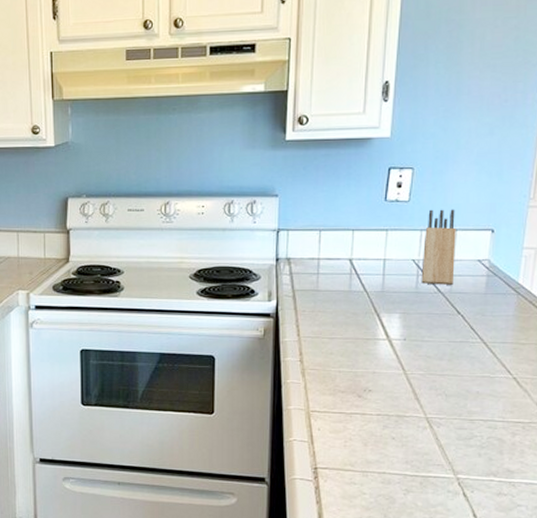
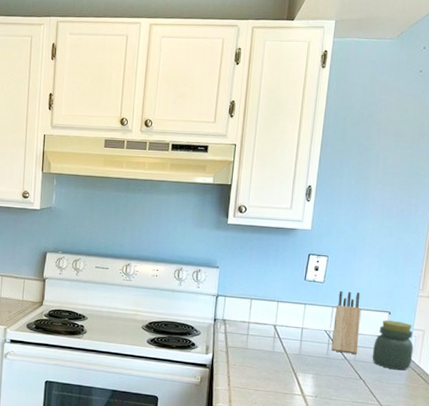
jar: none [472,239,523,299] -> present [372,320,413,370]

